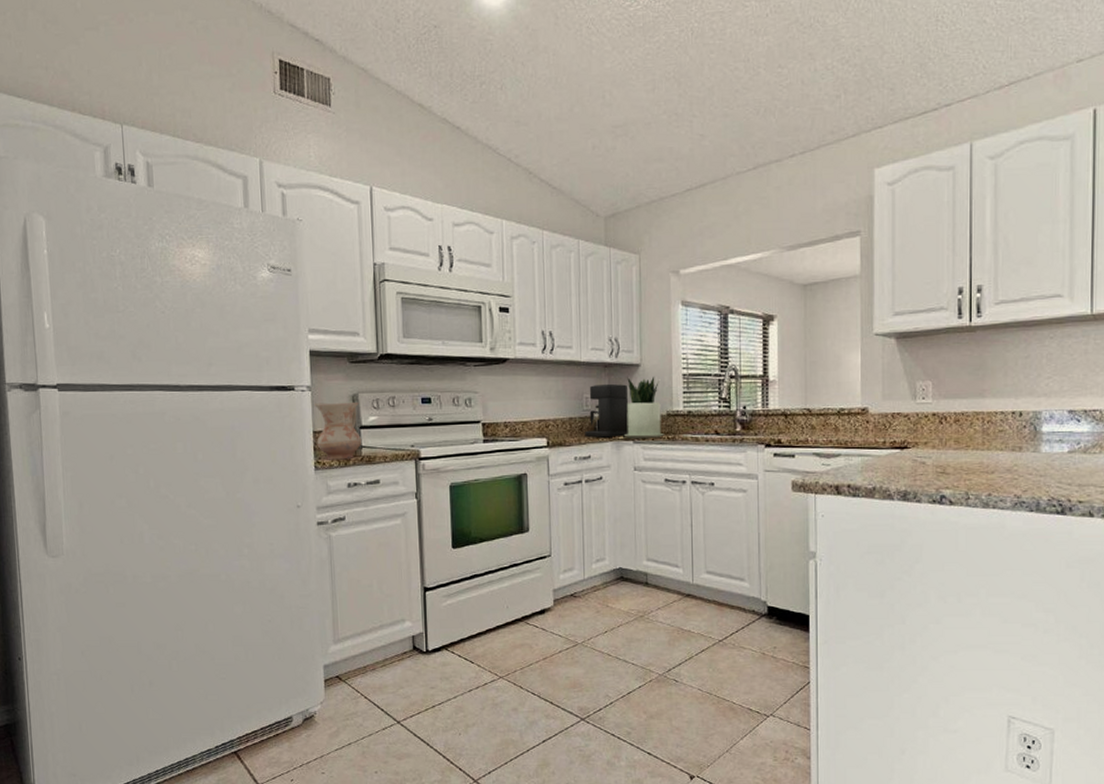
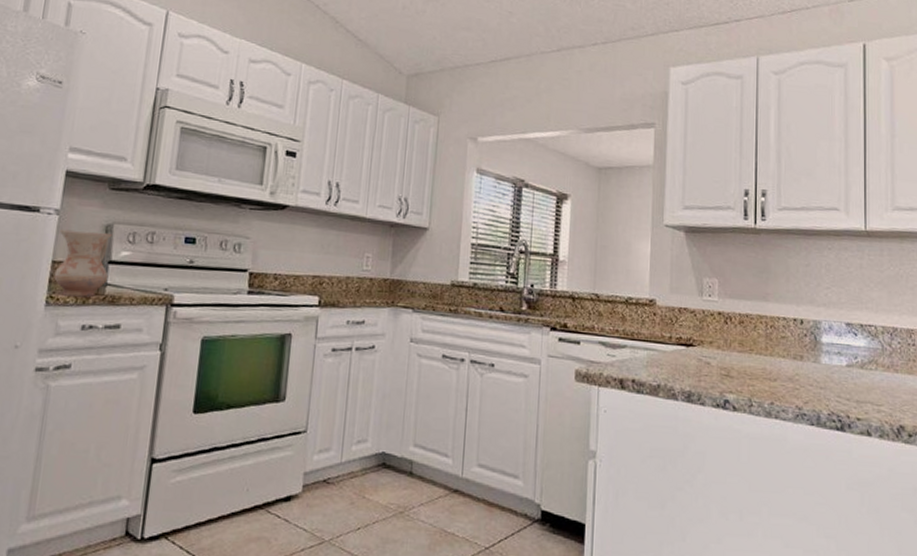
coffee maker: present [585,383,628,438] -> none [361,244,412,304]
planter: present [624,377,664,439] -> none [404,240,446,310]

